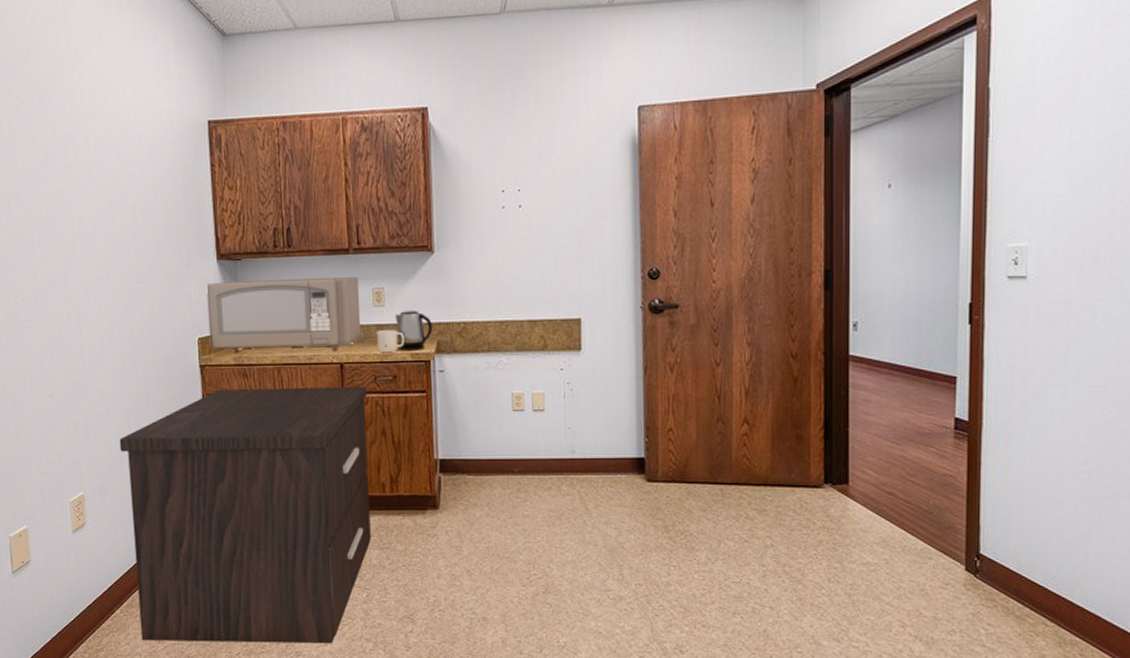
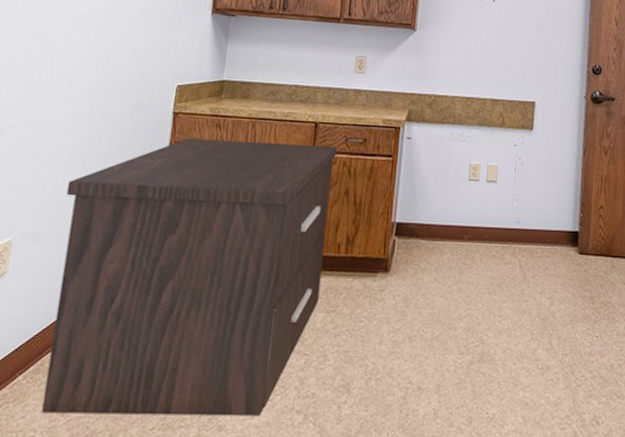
microwave: present [207,277,362,353] -> none [187,33,345,110]
mug: present [375,329,404,353] -> none [353,94,379,117]
kettle: present [395,309,432,351] -> none [371,79,406,117]

